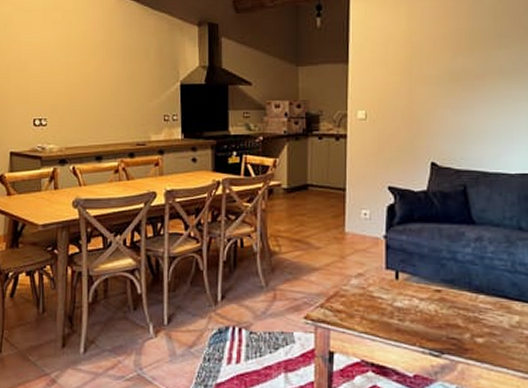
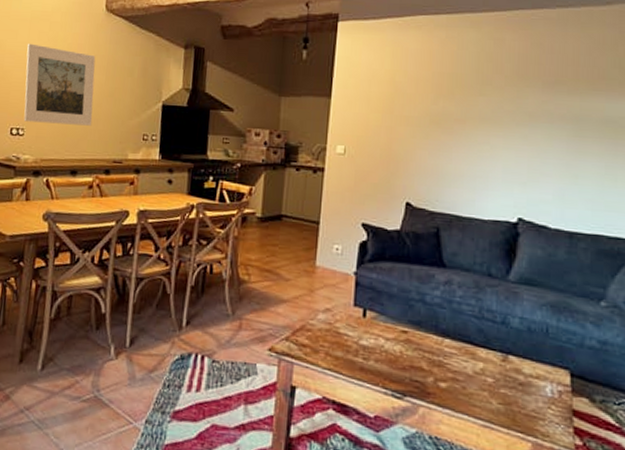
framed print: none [42,33,113,112] -> present [23,43,96,126]

